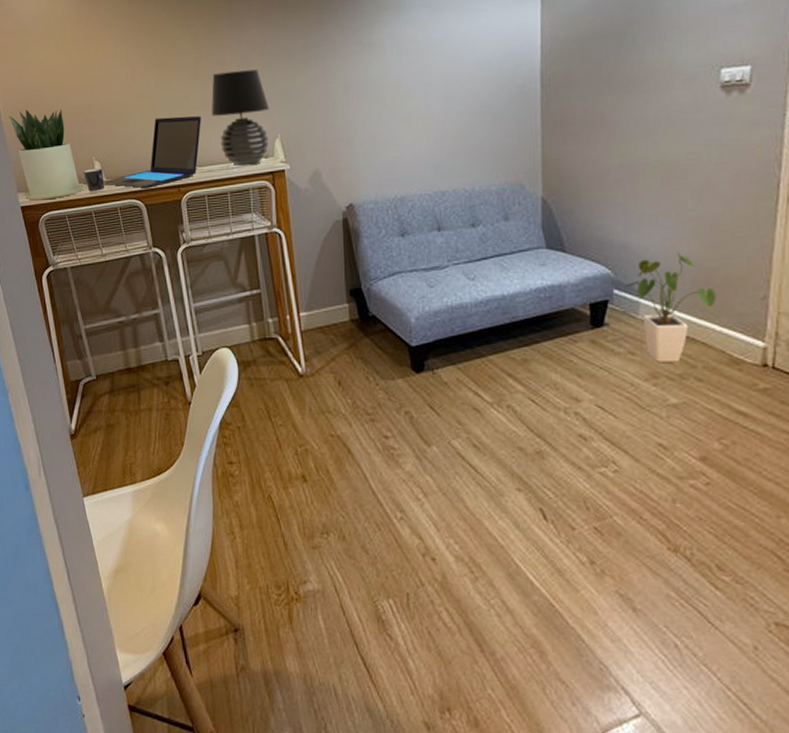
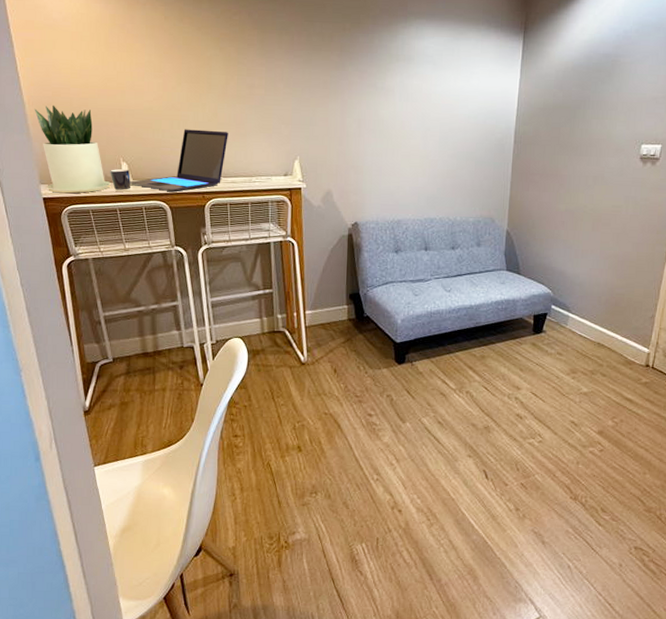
table lamp: present [211,69,270,167] -> none [238,95,292,182]
house plant: present [626,252,717,362] -> none [561,280,621,362]

